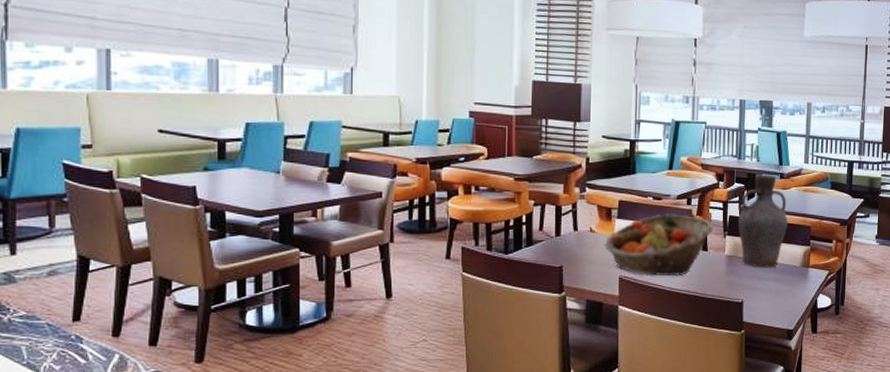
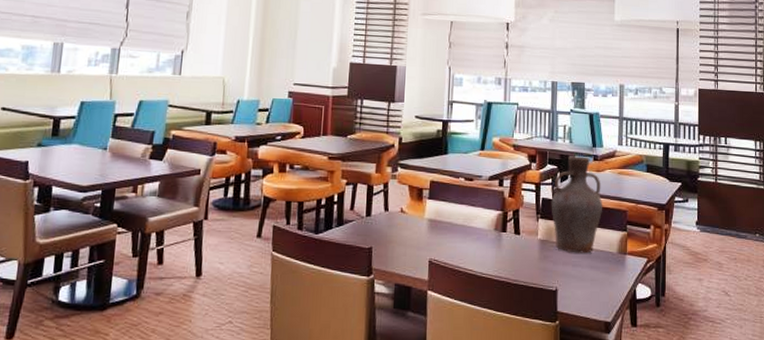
fruit basket: present [604,214,715,277] -> none [414,195,527,261]

